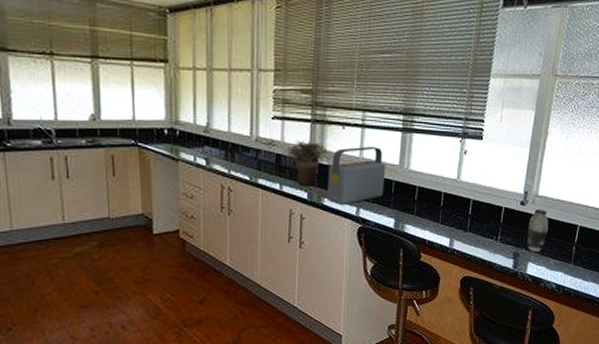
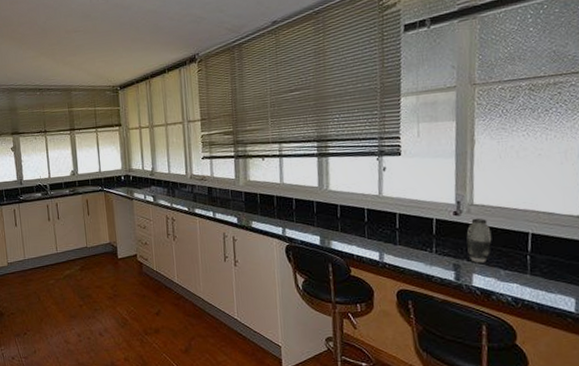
potted plant: present [282,140,332,186] -> none [212,173,256,212]
radio: present [328,146,386,206] -> none [253,172,307,227]

